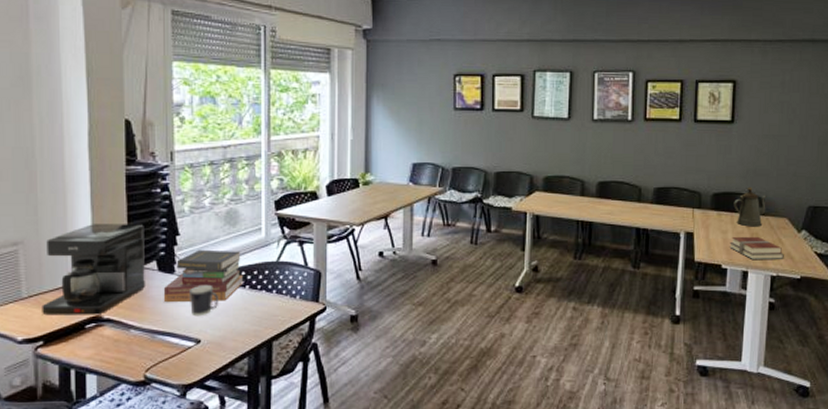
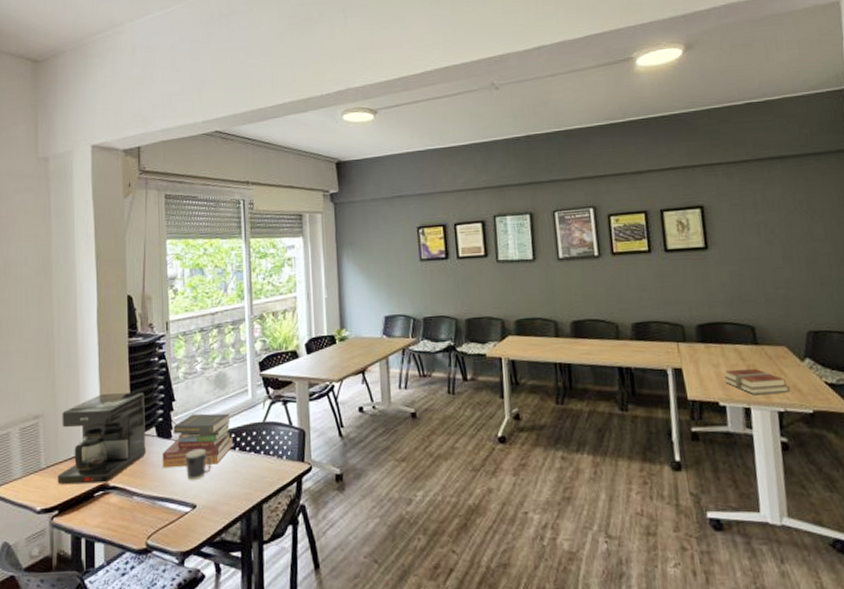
coffee pot: present [733,187,767,227] -> none [721,315,760,359]

